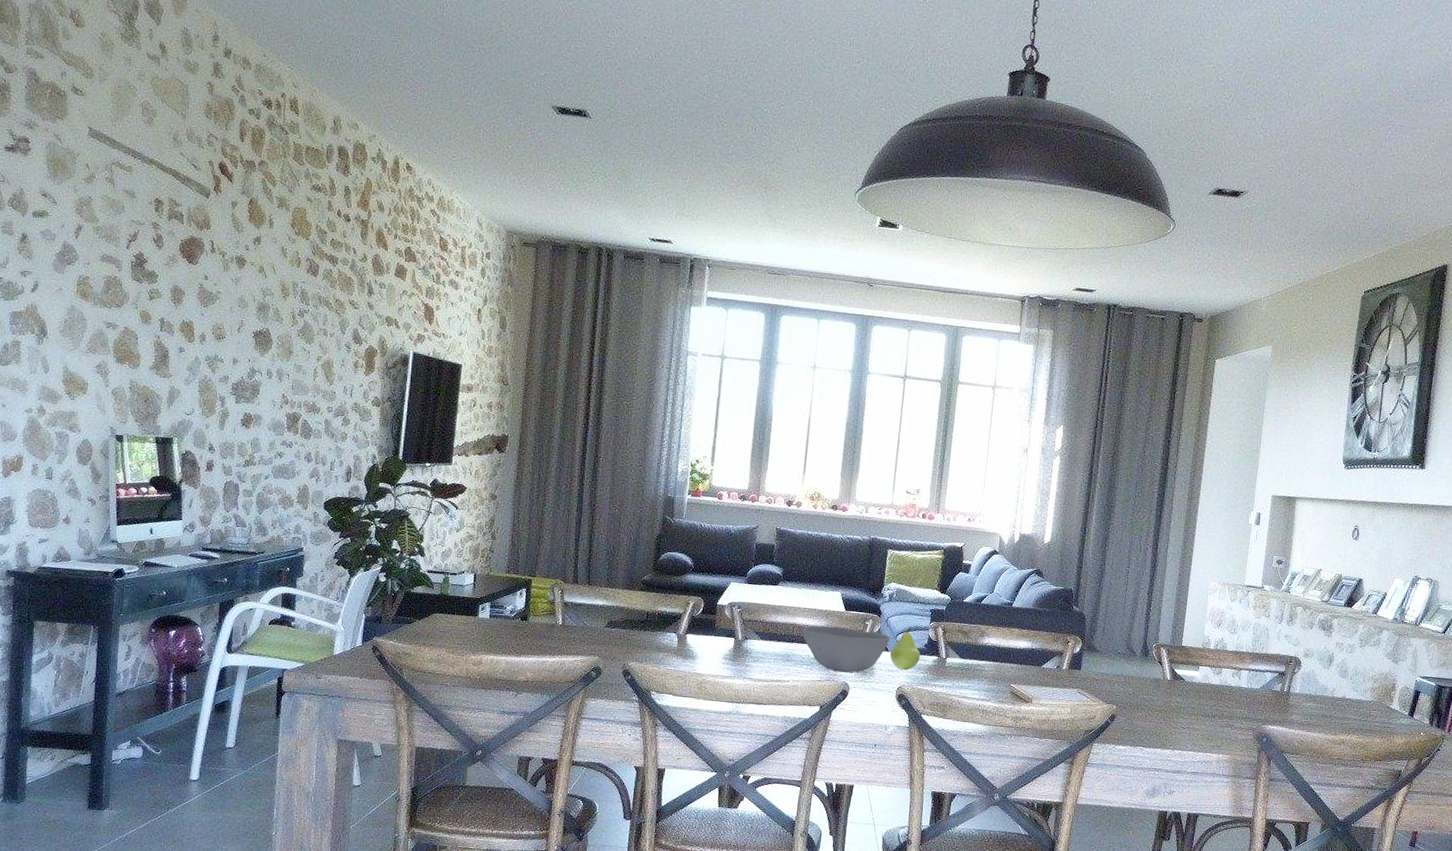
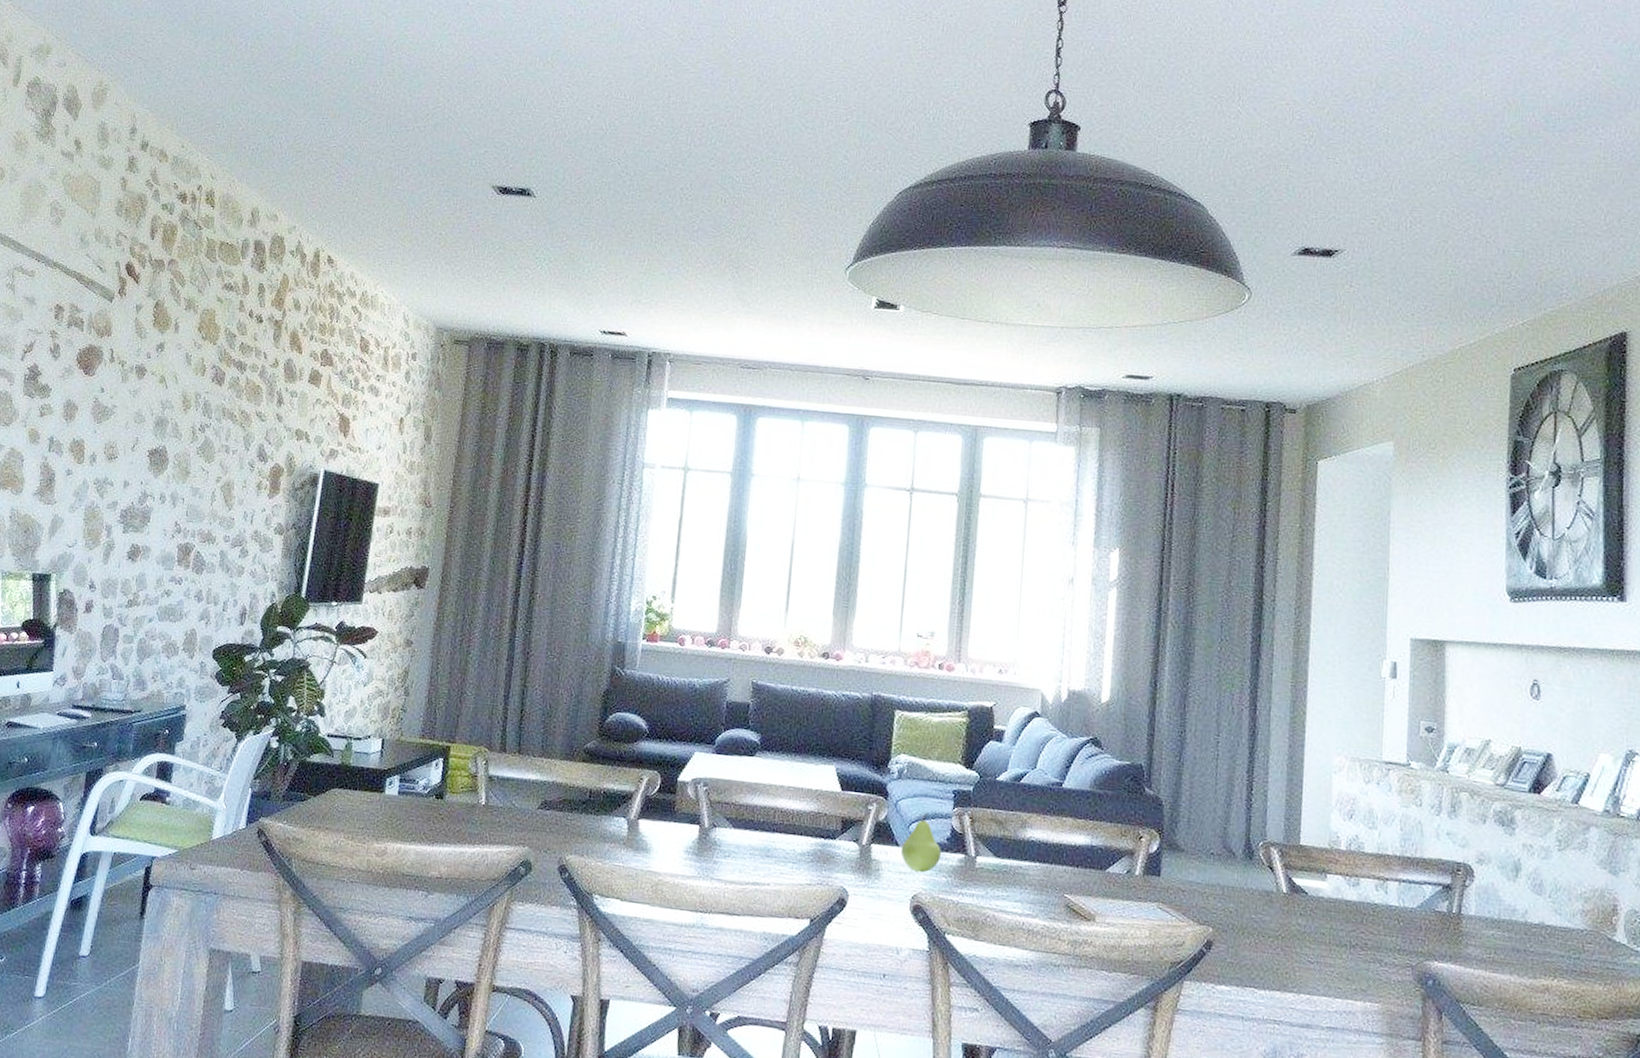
bowl: present [802,626,890,673] -> none [786,810,901,874]

